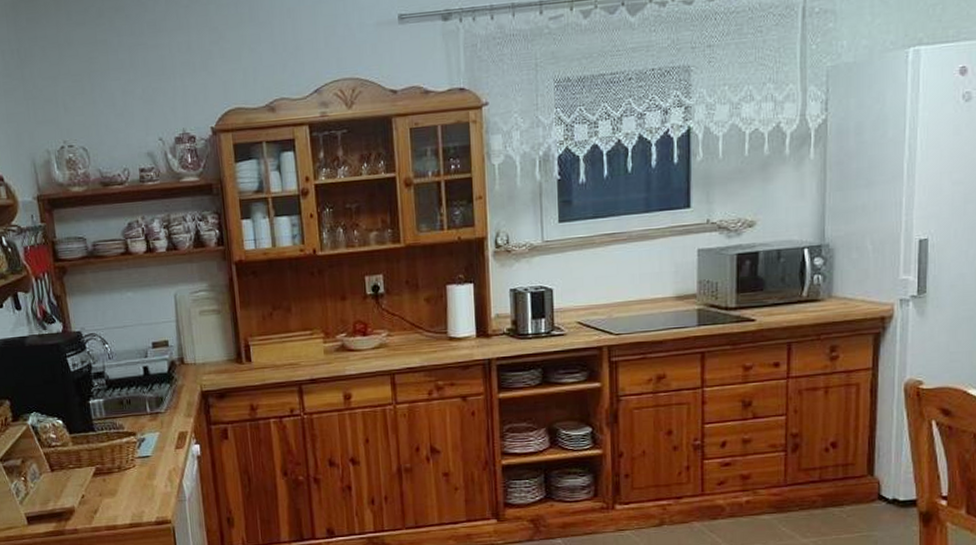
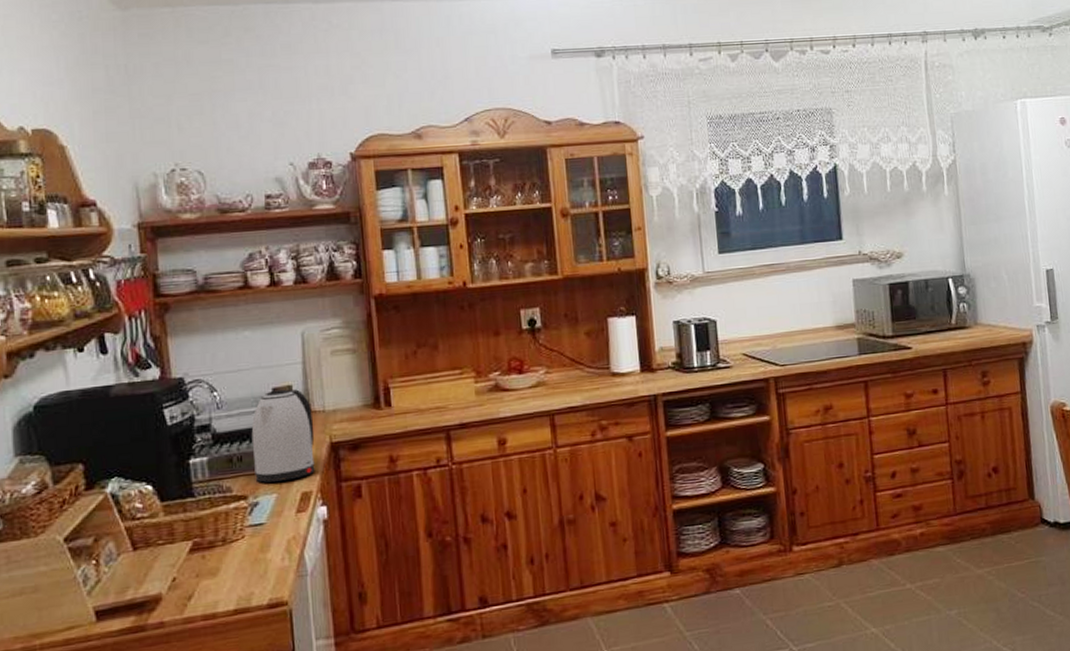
kettle: none [137,343,189,423] -> present [251,389,315,483]

